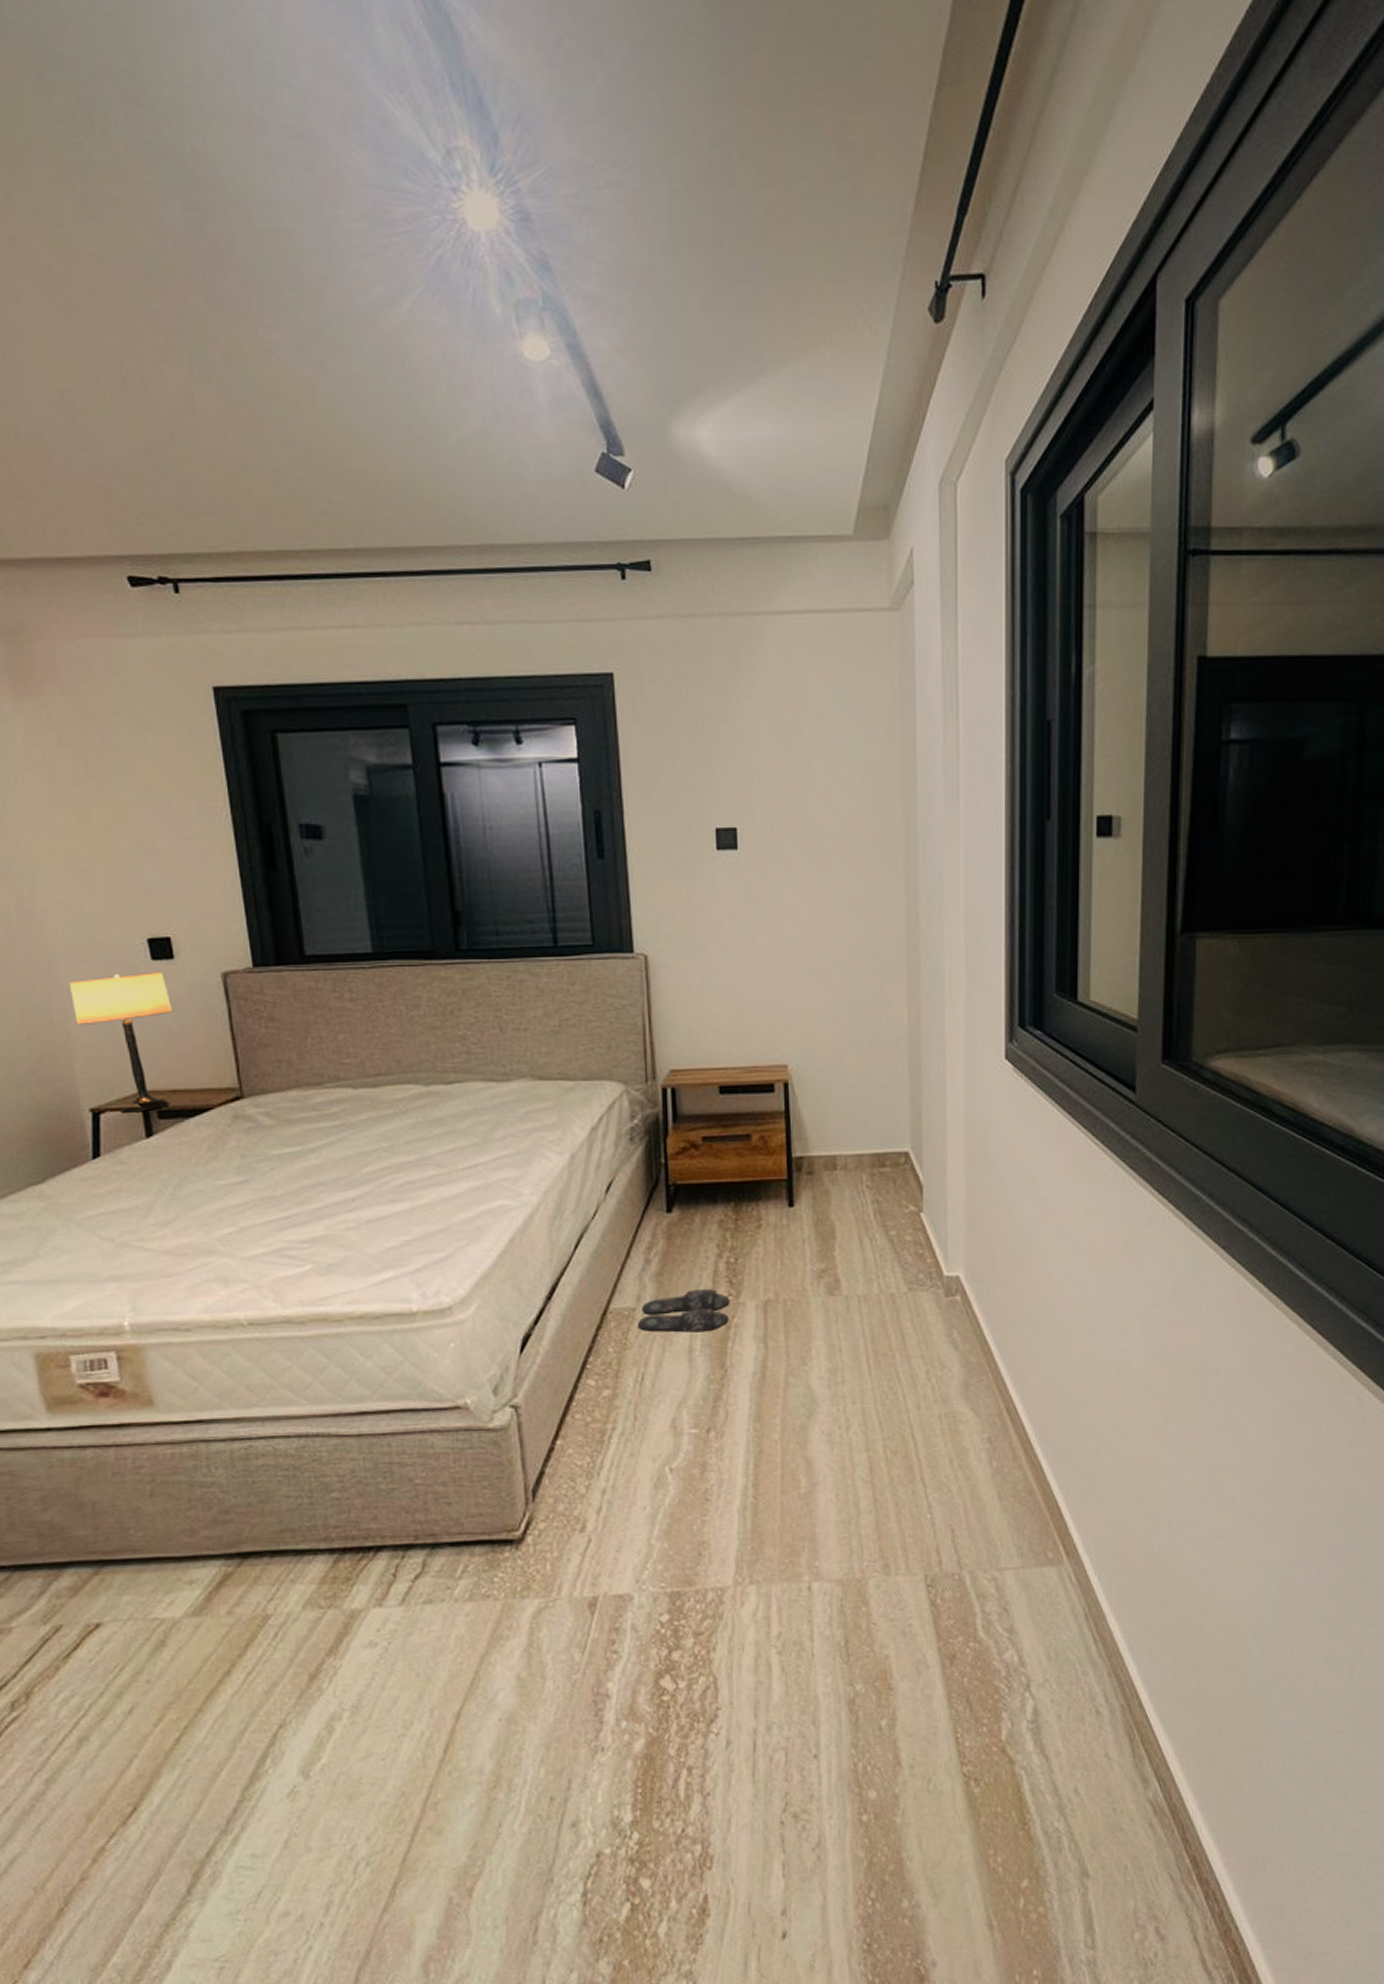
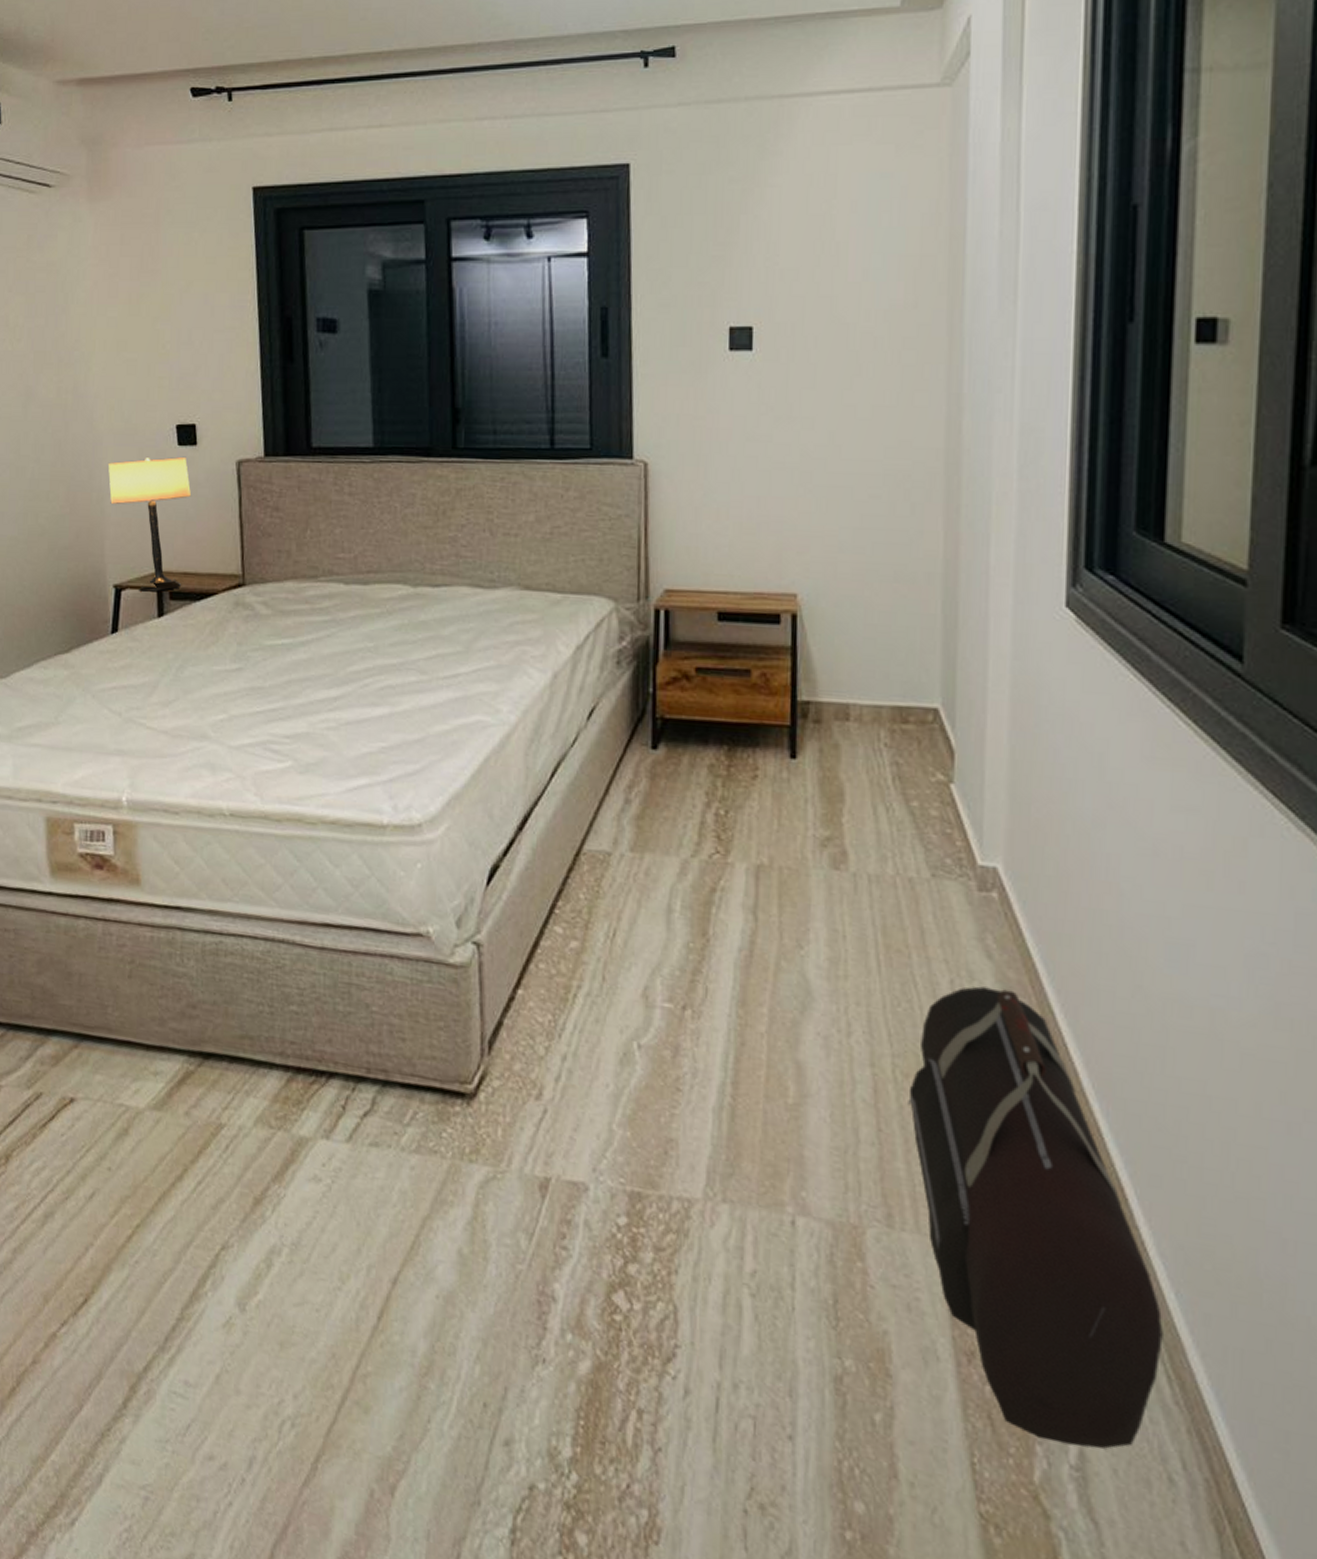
slippers: present [638,1288,730,1333] -> none [613,840,717,892]
duffel bag: none [897,1371,1090,1707] -> present [908,986,1163,1449]

